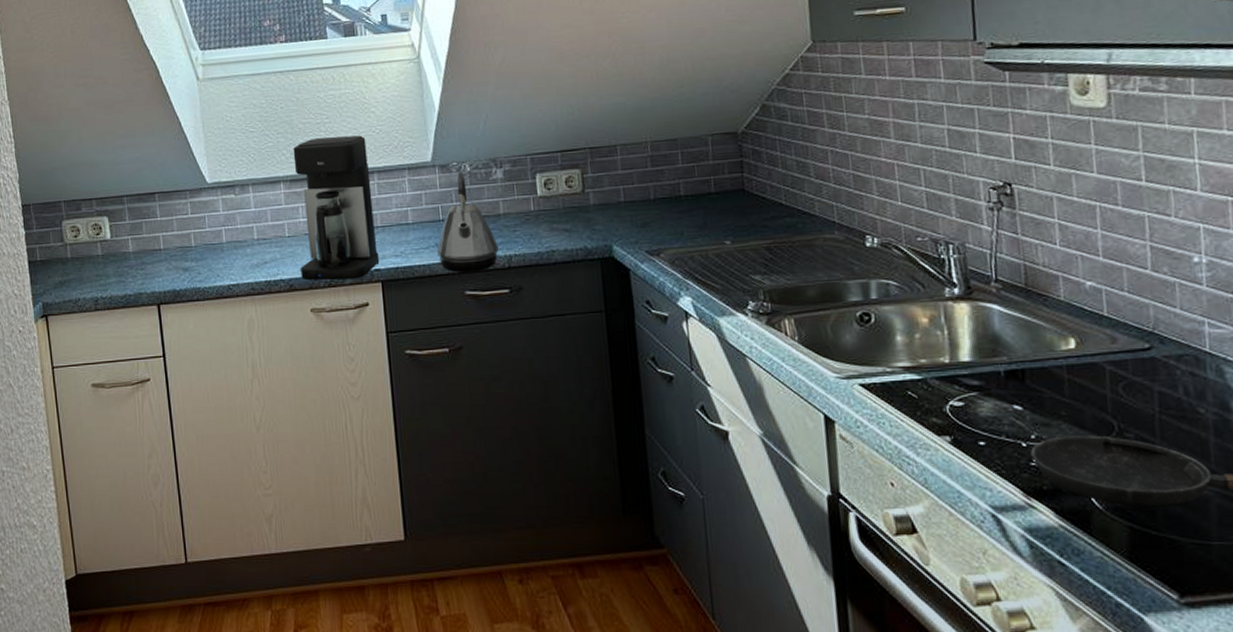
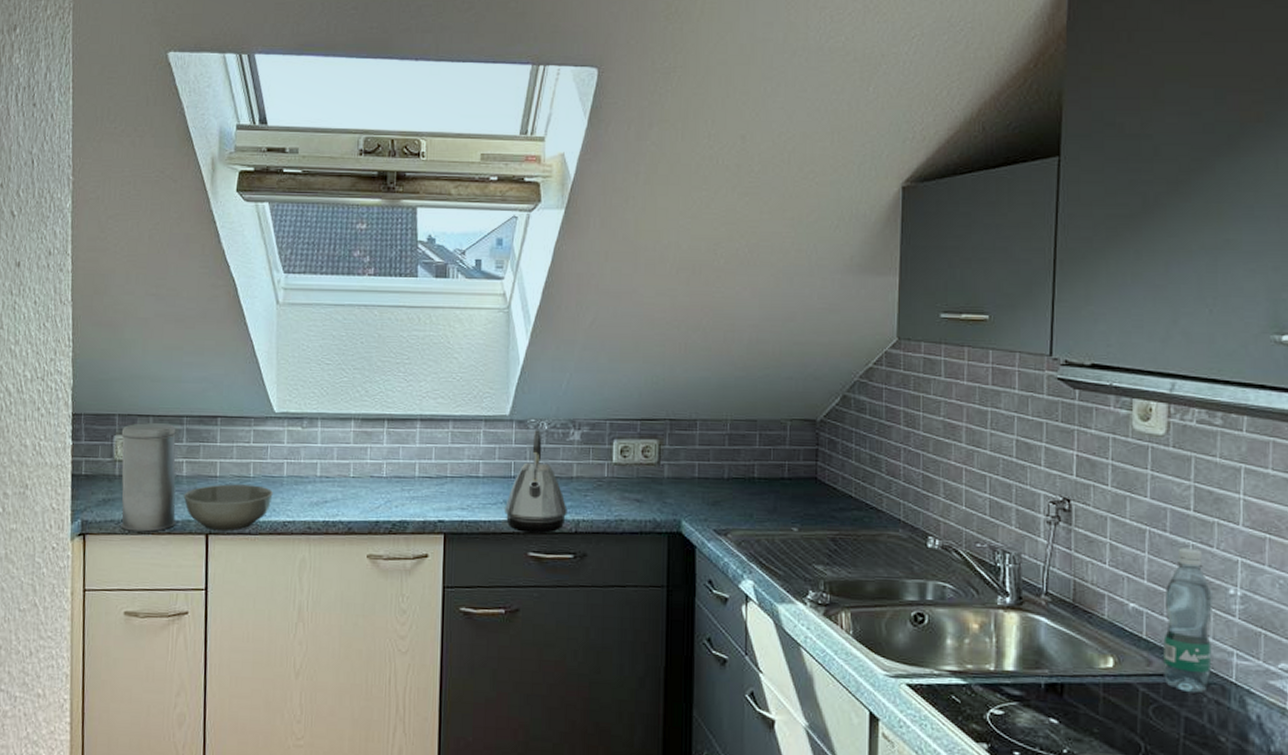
canister: none [68,204,129,310] -> present [121,423,176,533]
bowl: none [132,253,215,301] -> present [183,484,273,532]
coffee maker: present [293,135,380,281] -> none [361,378,445,529]
bottle: none [1123,219,1183,367] -> present [1163,548,1214,694]

